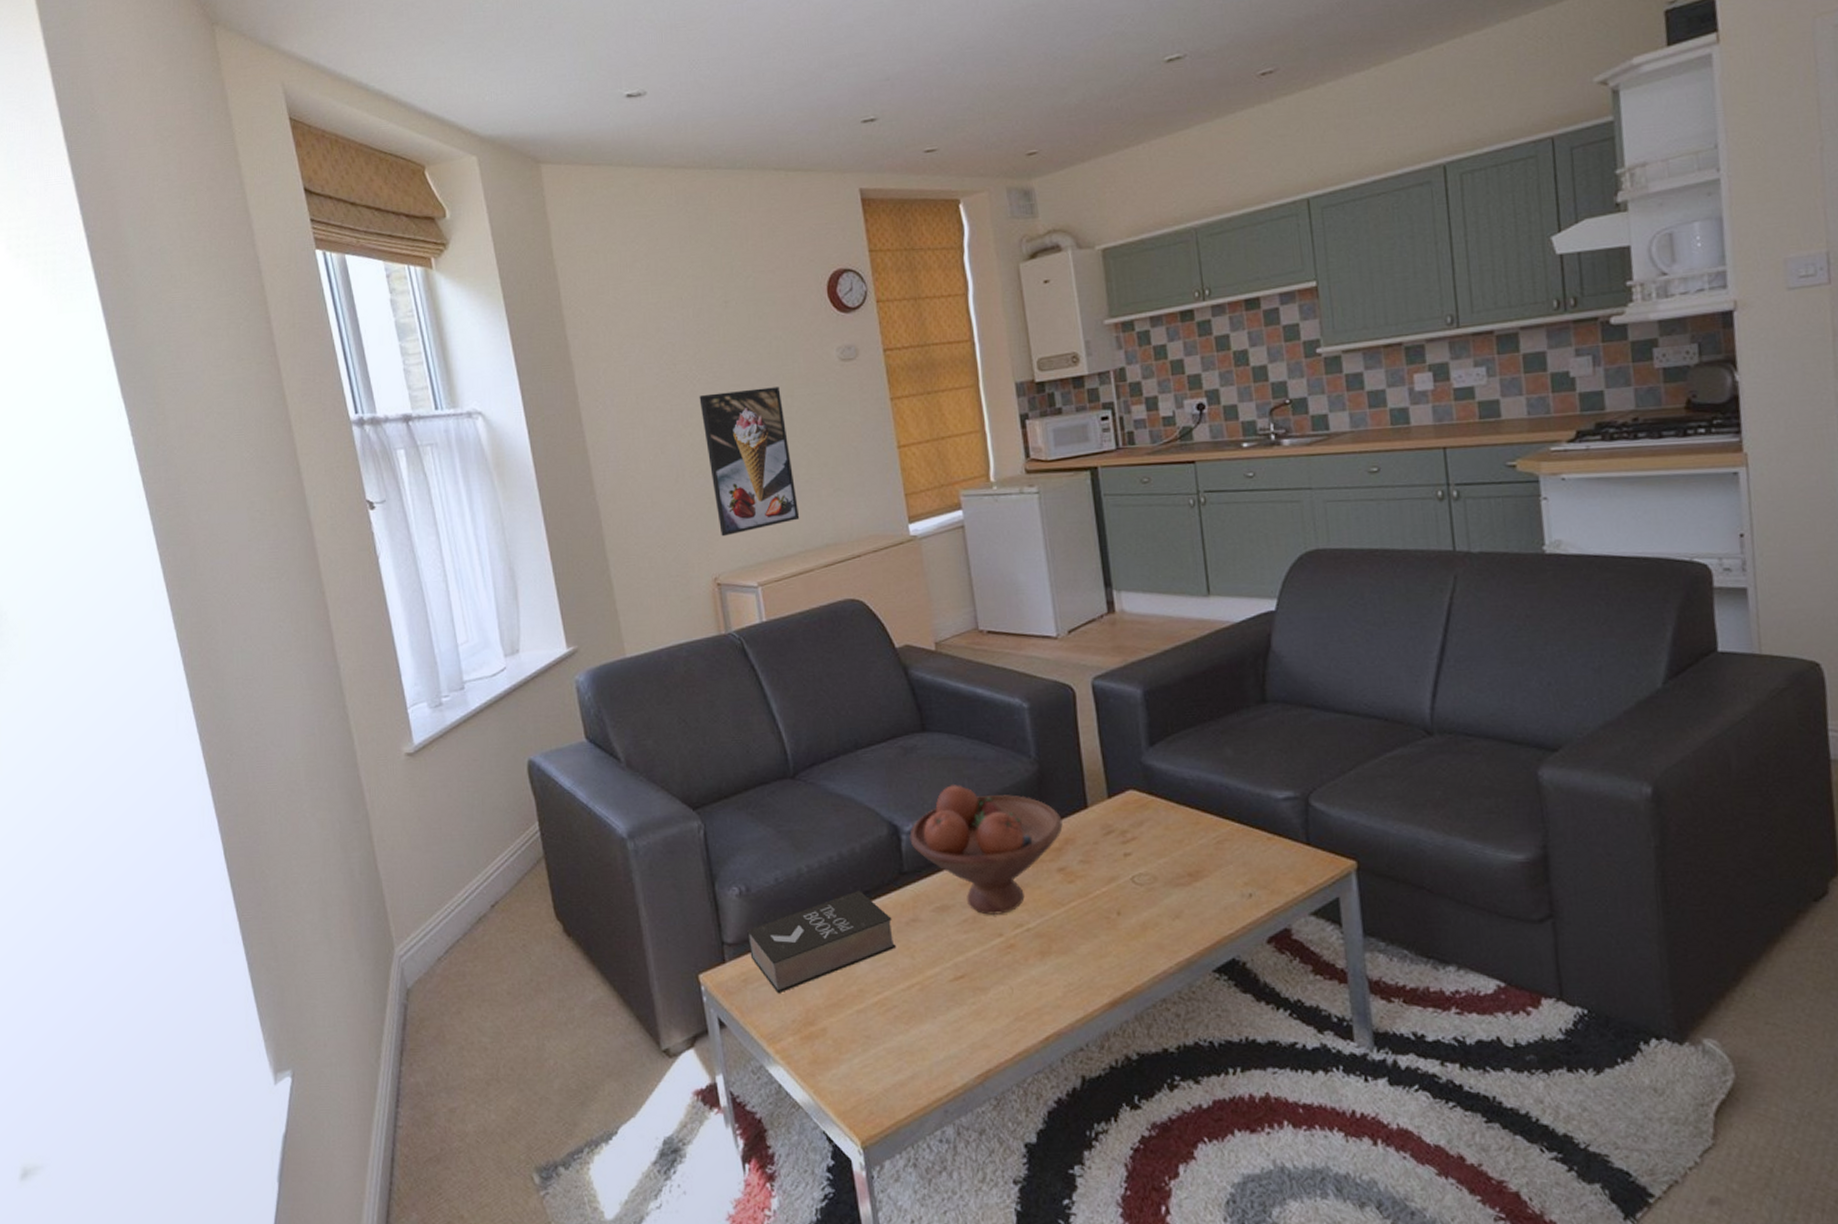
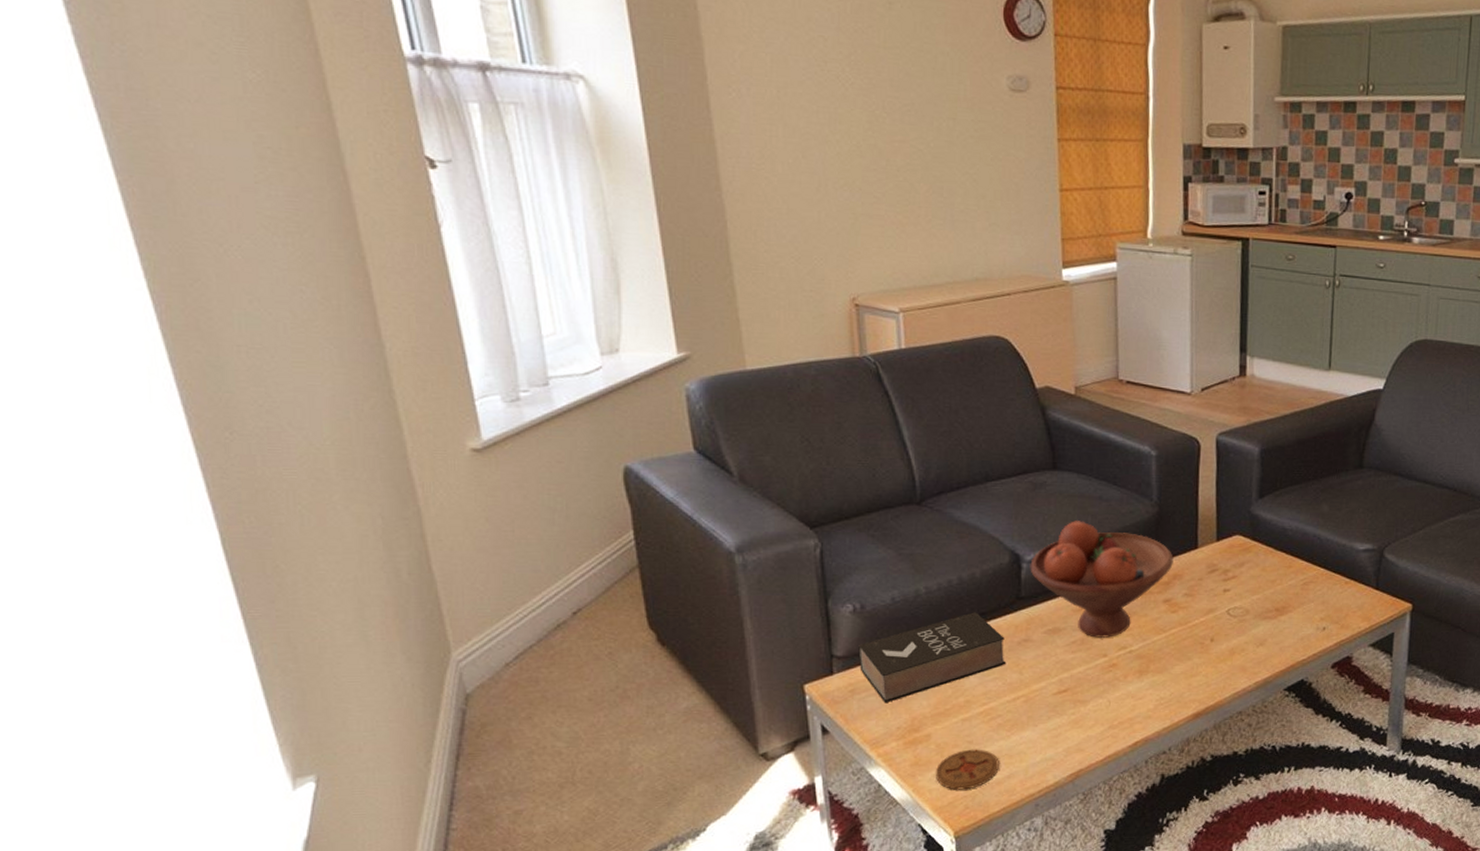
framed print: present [699,387,800,537] -> none [851,101,951,256]
coaster: none [834,1045,901,1092] -> present [935,749,999,790]

